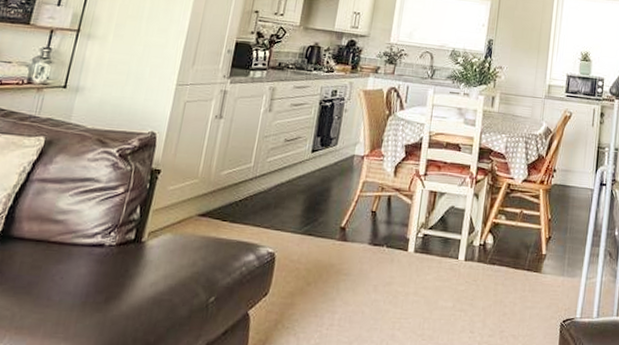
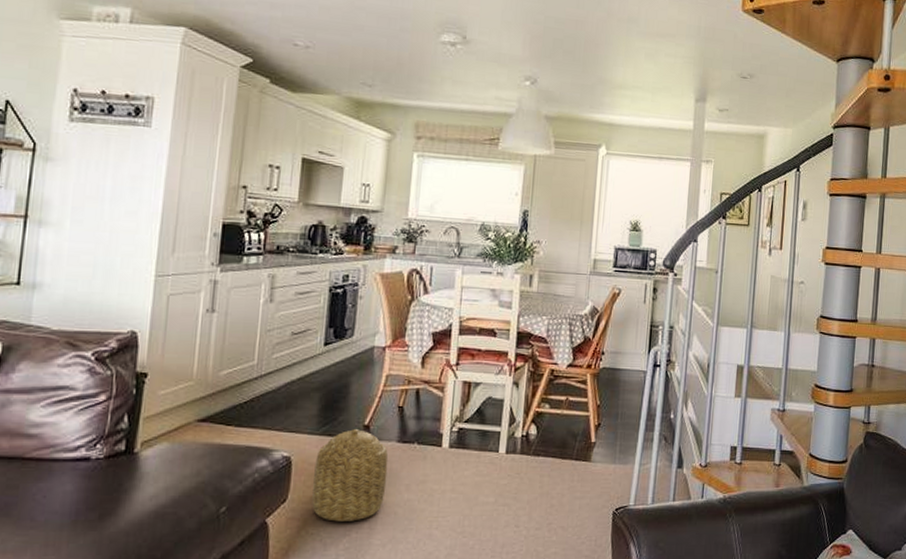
basket: none [289,230,360,318] -> present [312,429,389,522]

